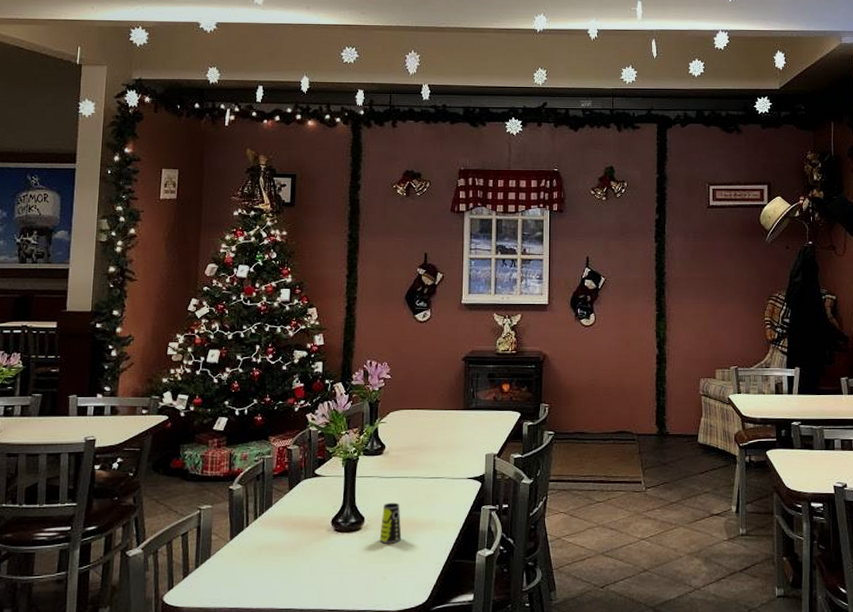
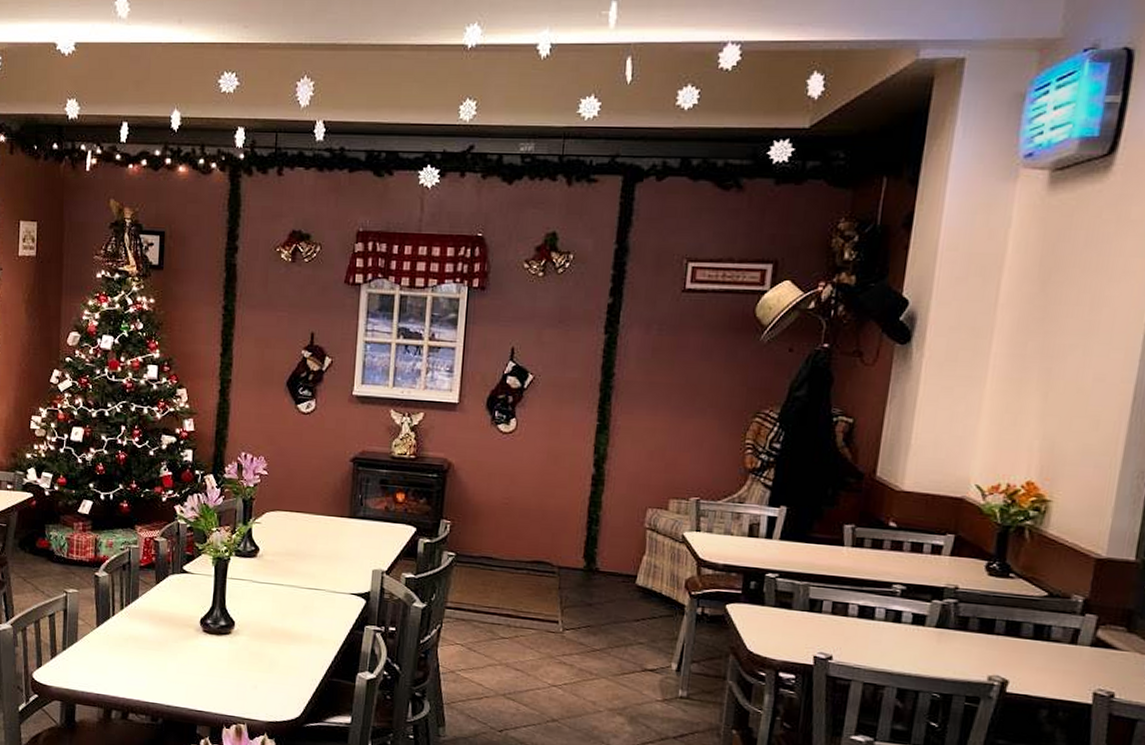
cup: present [379,502,402,544] -> none [250,609,275,653]

